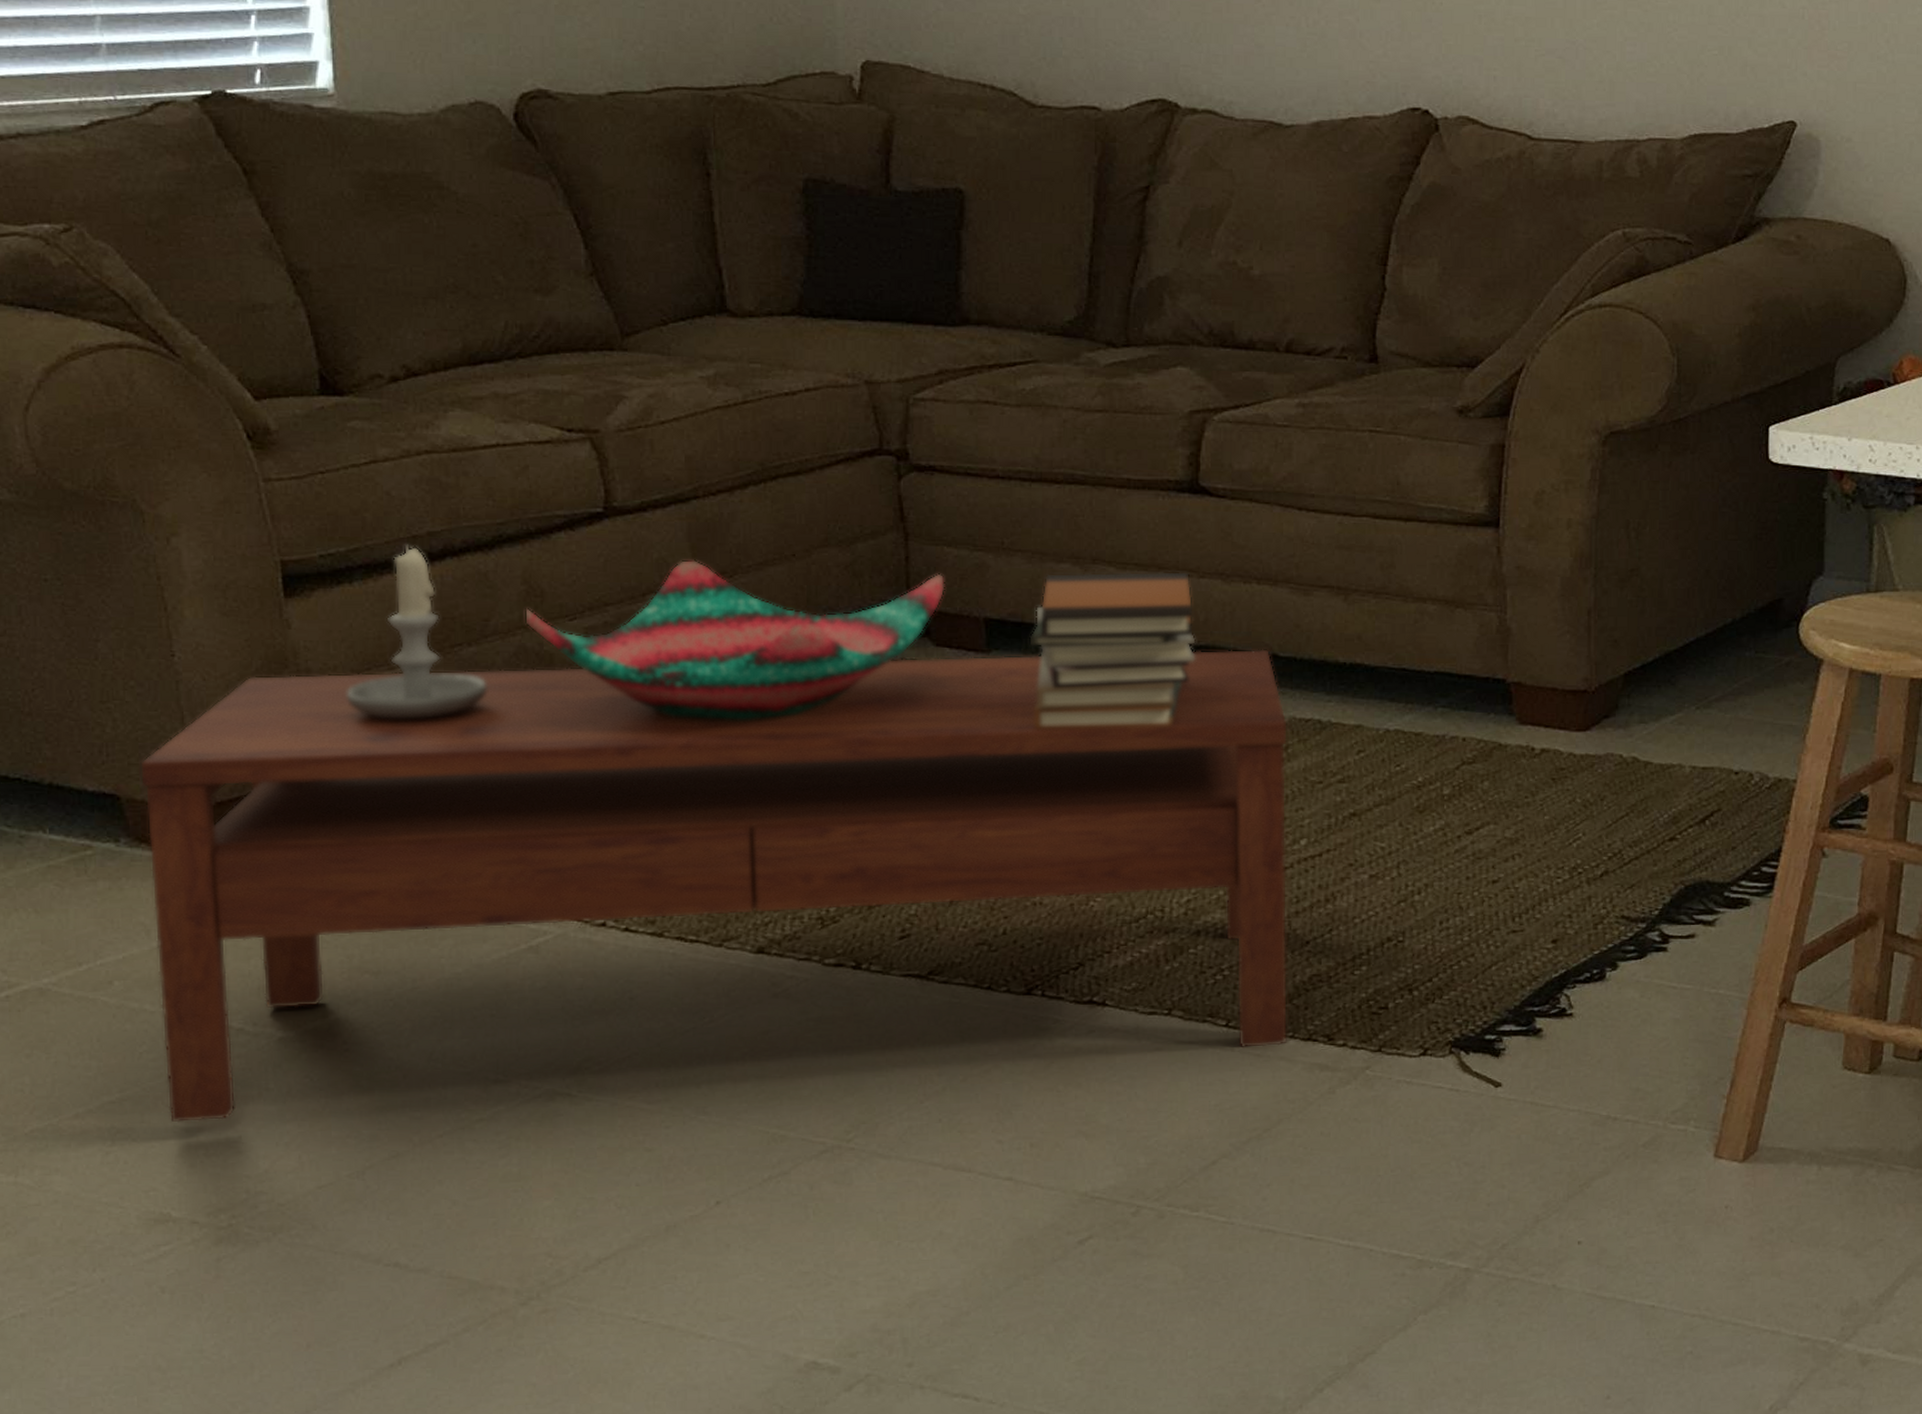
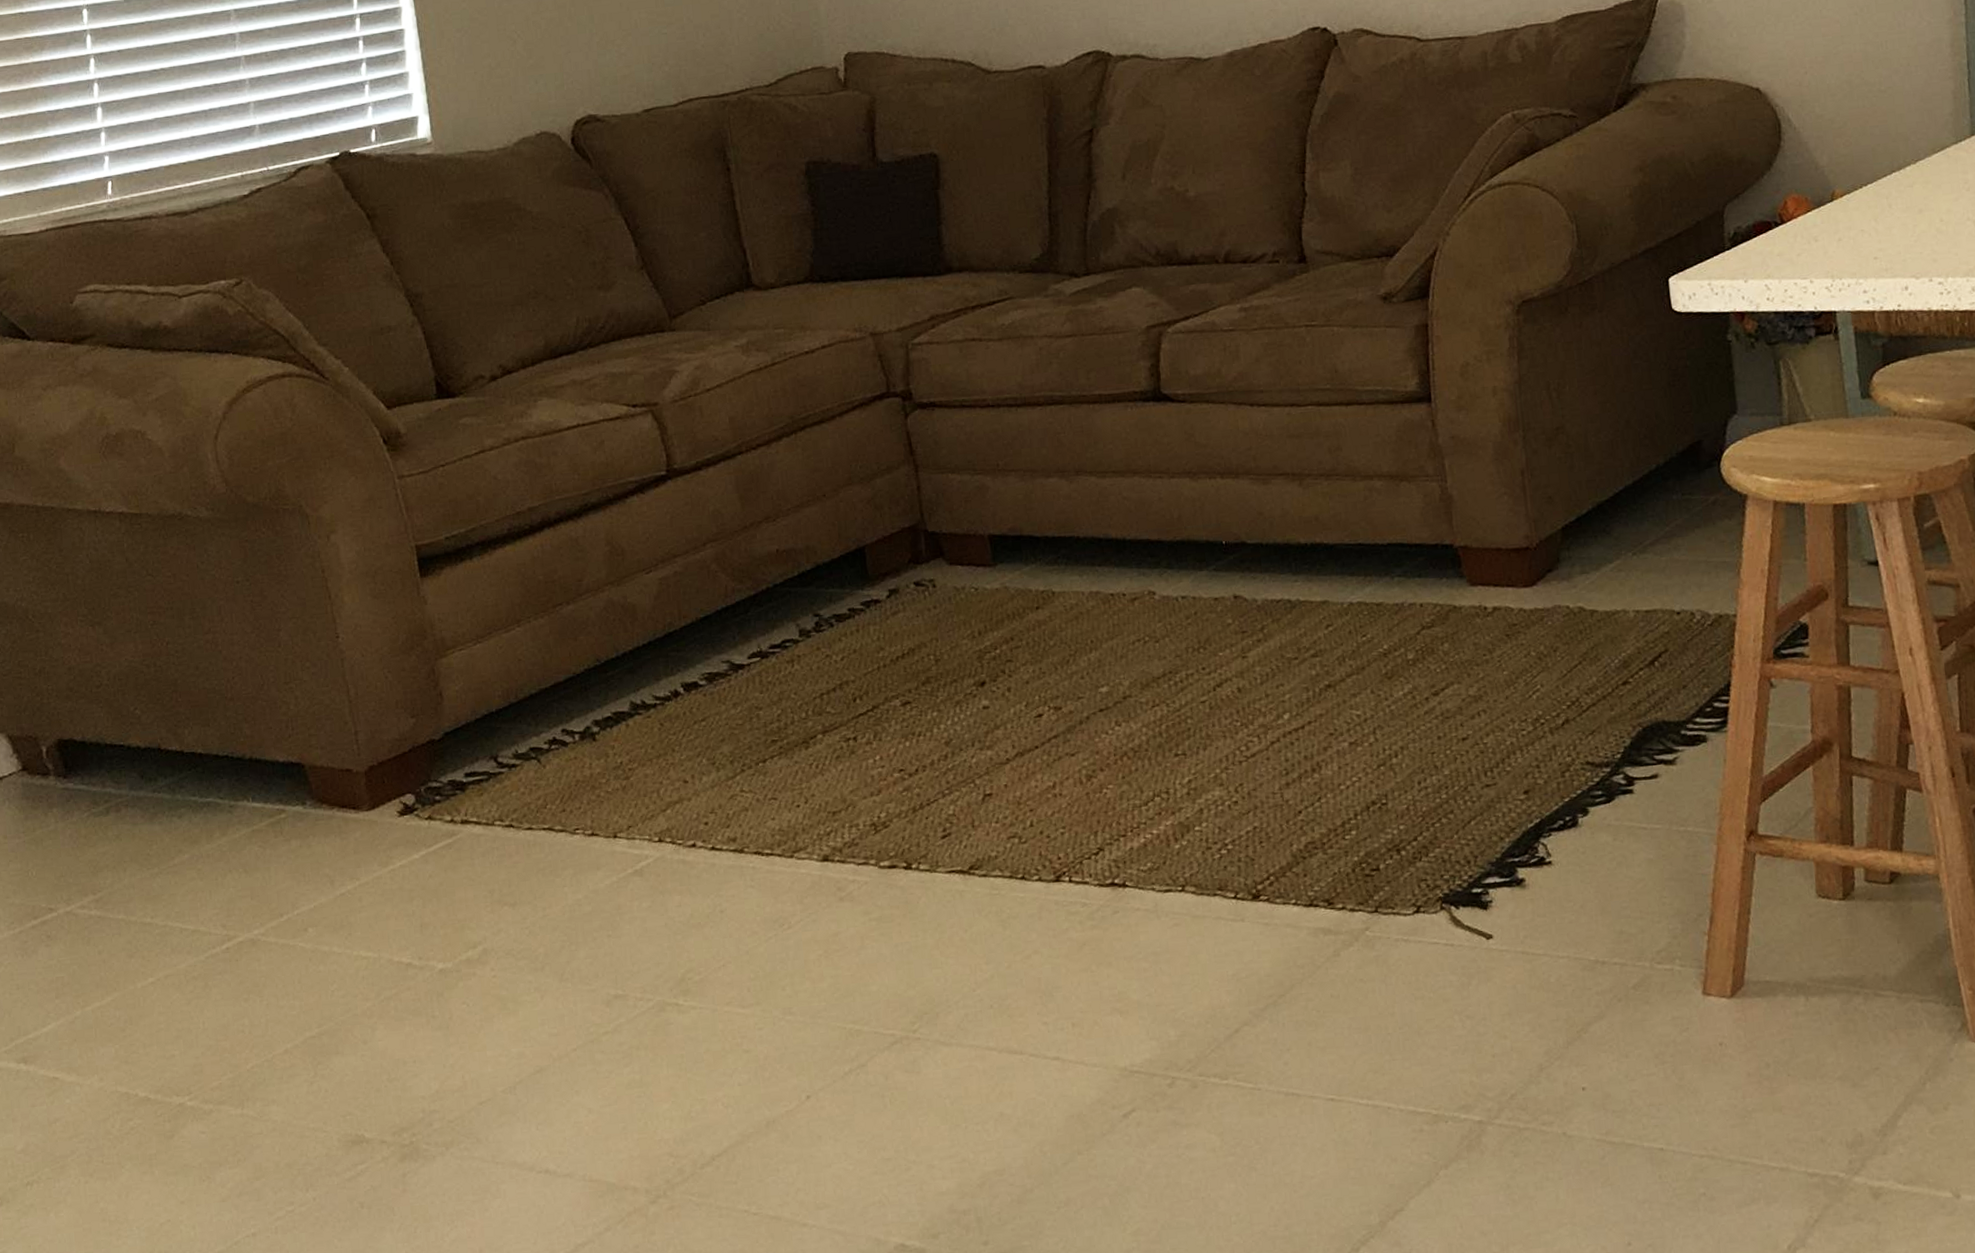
coffee table: present [139,649,1289,1123] -> none [317,538,1292,1052]
candle: present [347,544,488,719] -> none [474,520,585,676]
decorative bowl: present [525,559,945,720] -> none [611,498,953,652]
book stack: present [1029,571,1196,730] -> none [1028,473,1174,633]

